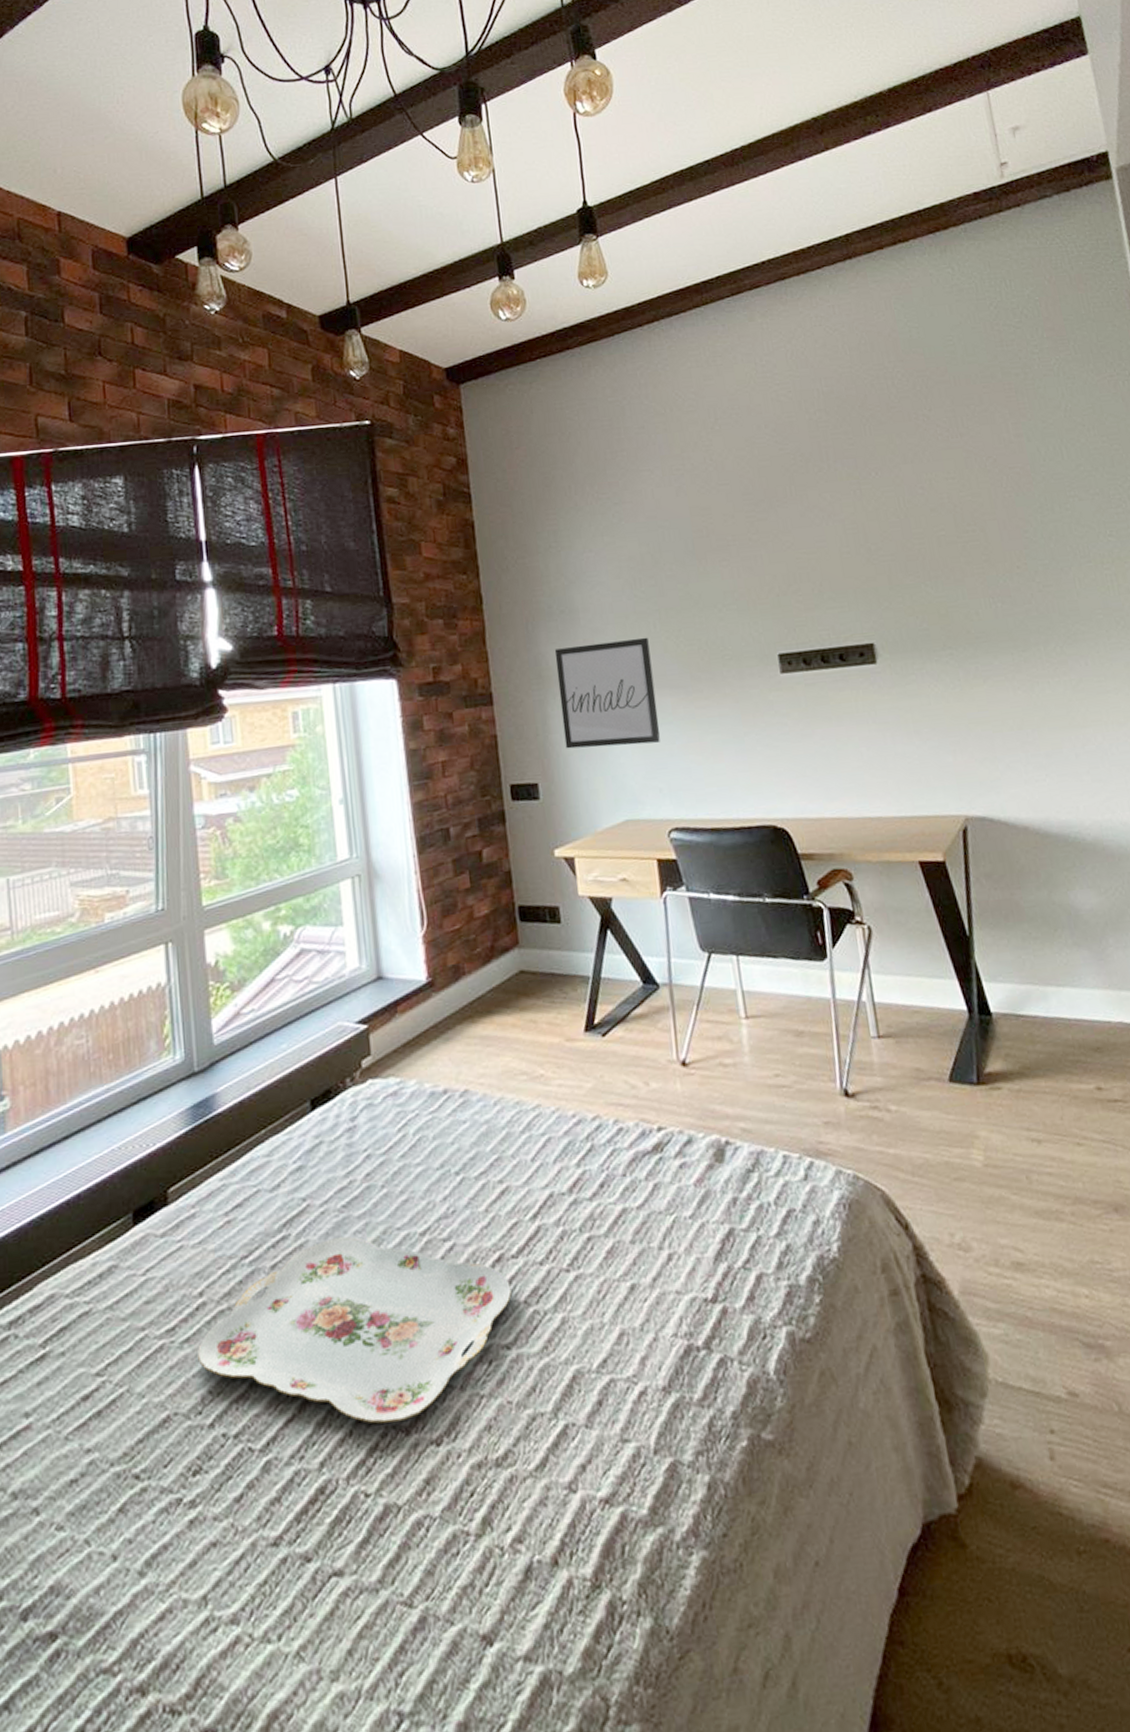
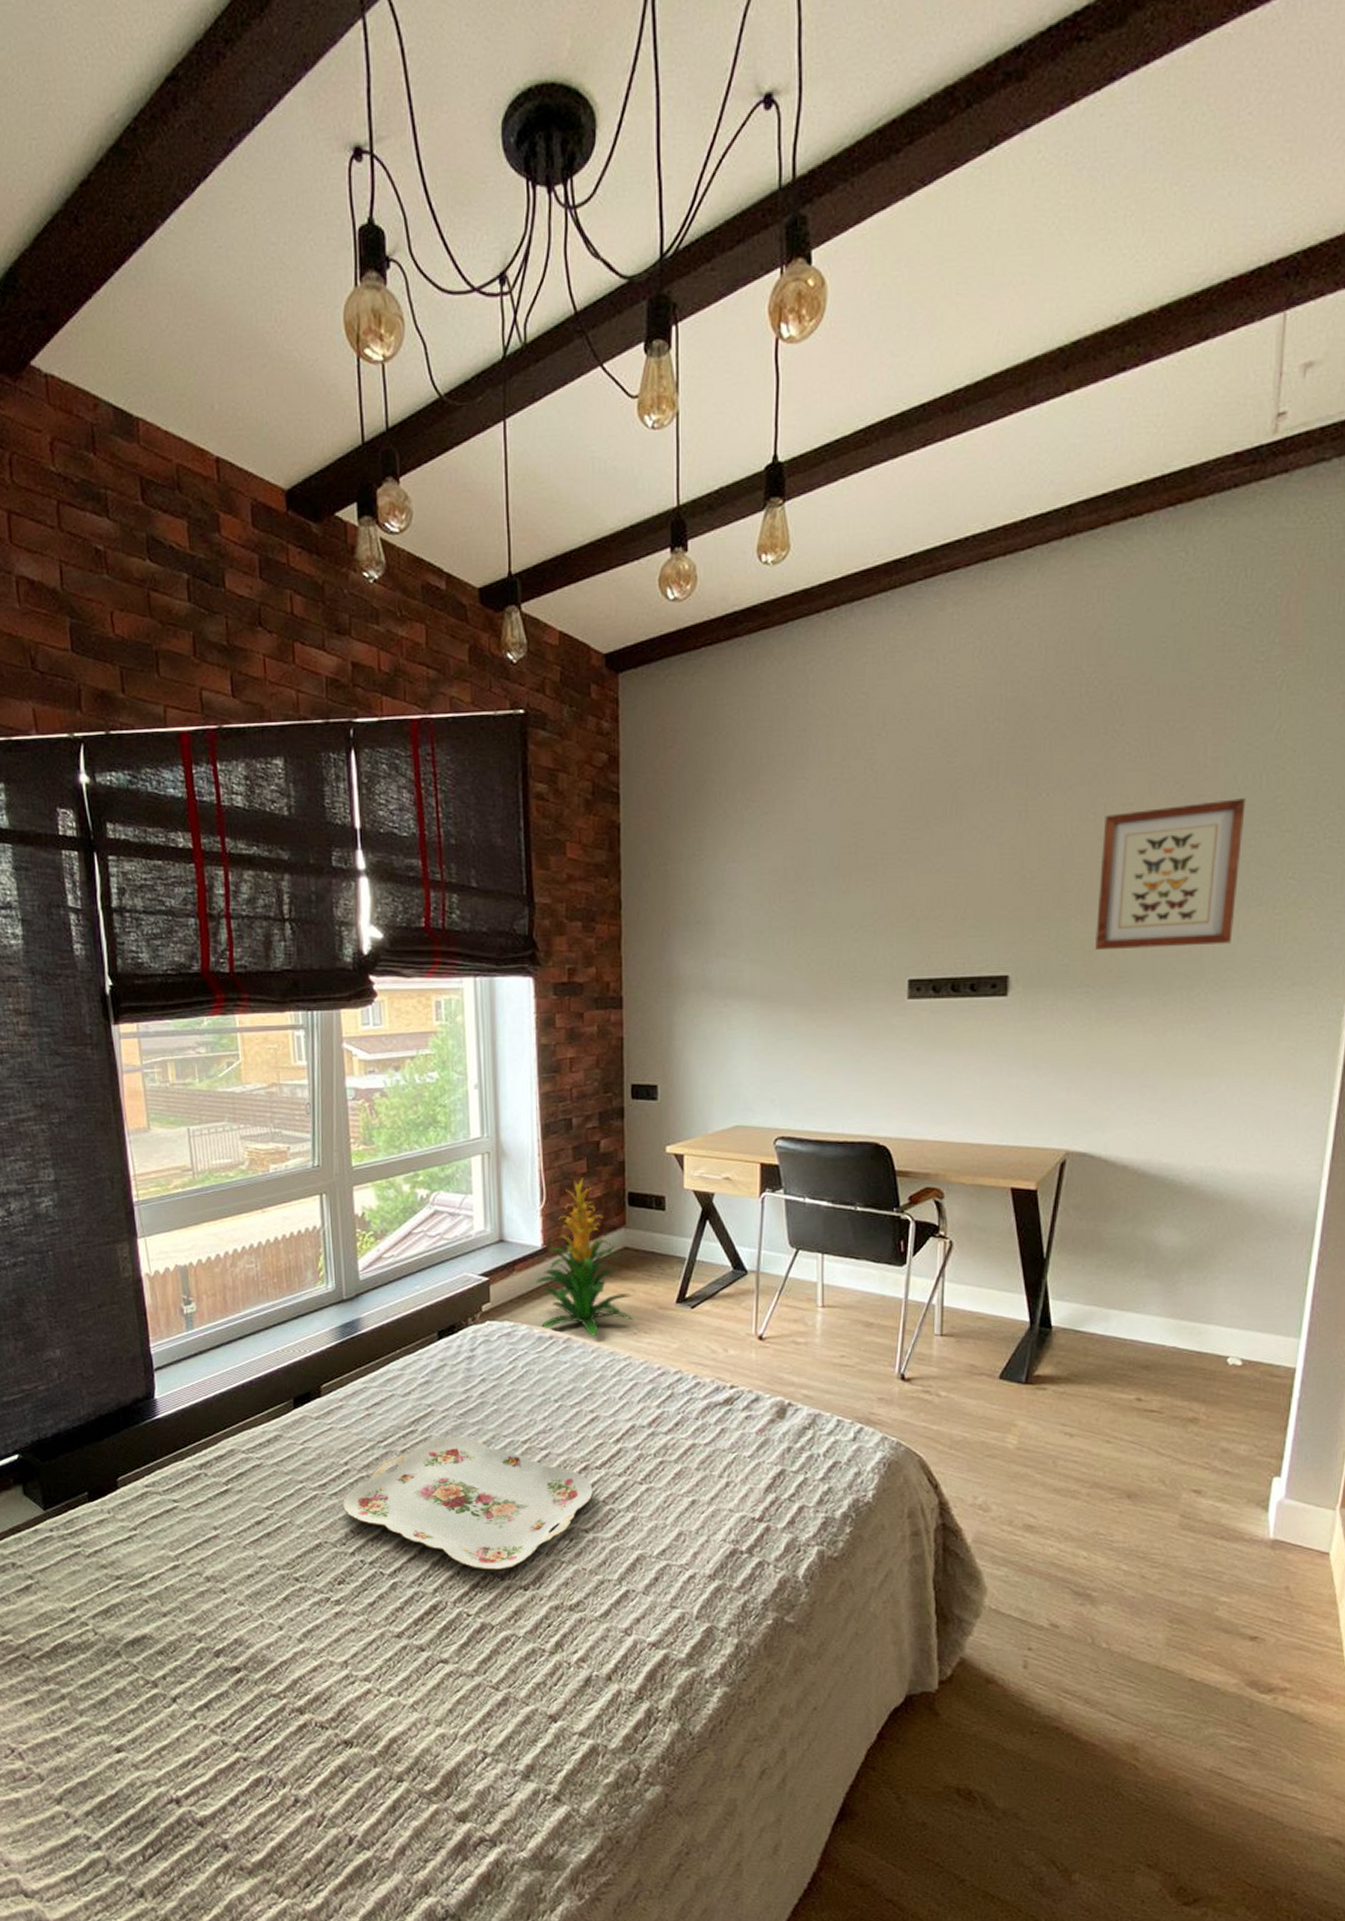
indoor plant: none [422,894,540,1085] -> present [535,1178,634,1336]
wall art: present [554,637,661,749] -> none [686,953,780,1057]
wall art: none [932,468,1072,614] -> present [1095,798,1246,951]

